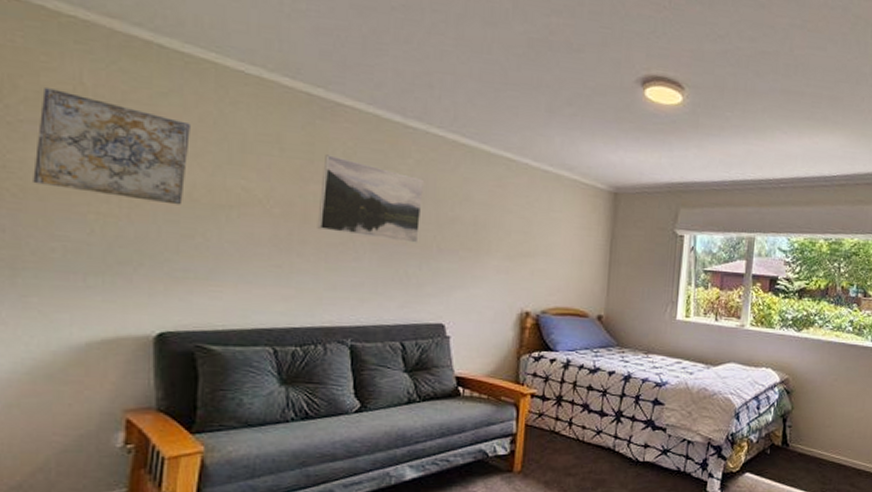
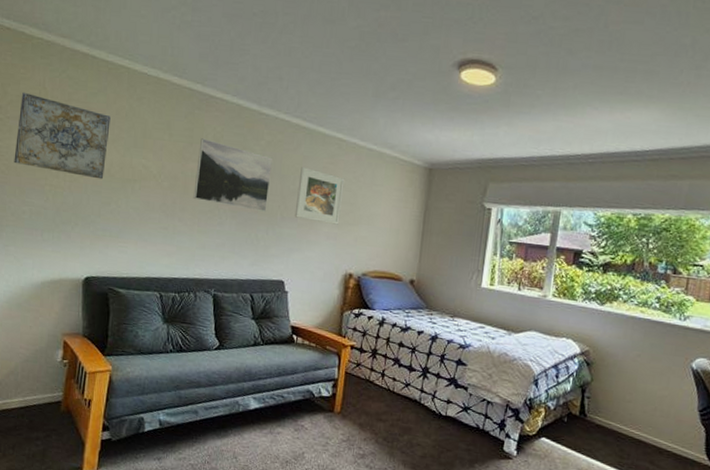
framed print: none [454,189,516,257] -> present [294,166,345,225]

